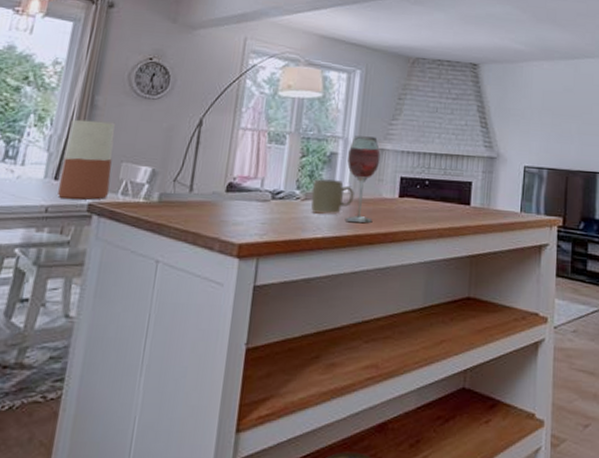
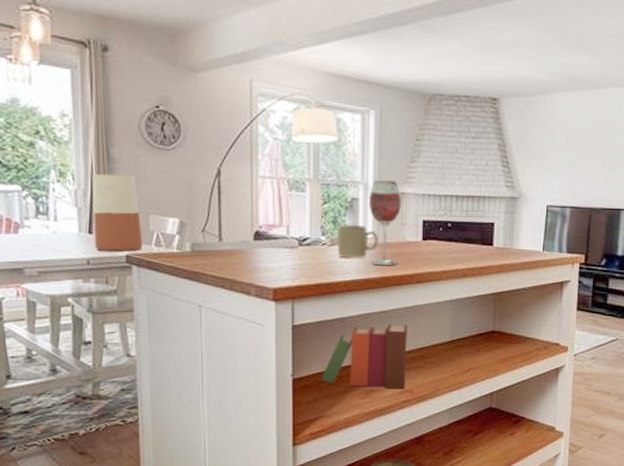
books: none [277,286,378,364] -> present [320,323,407,389]

